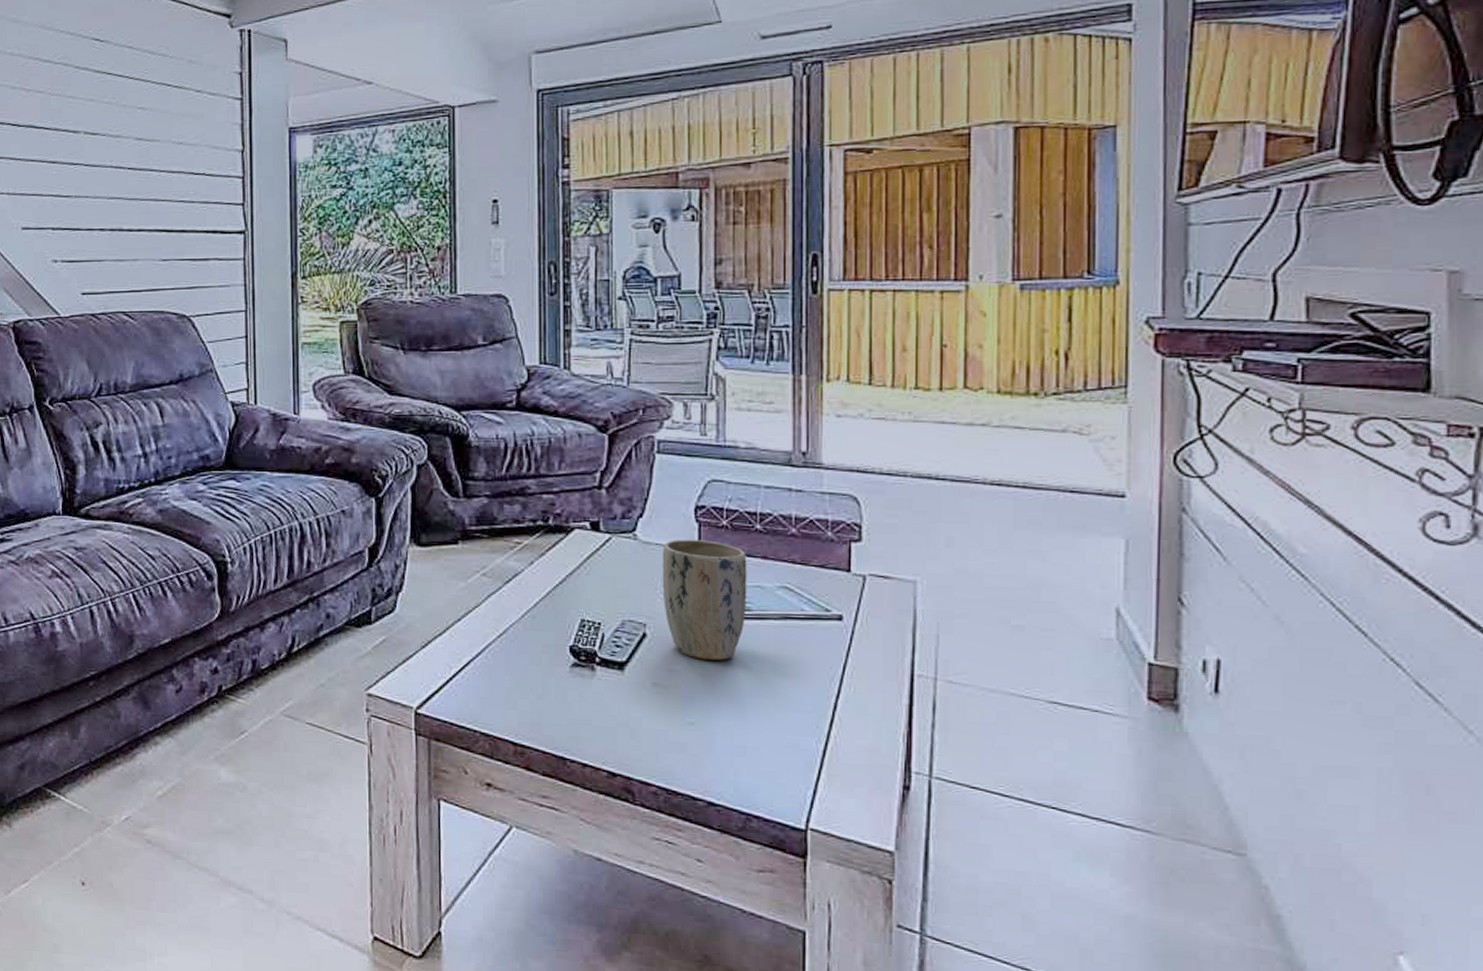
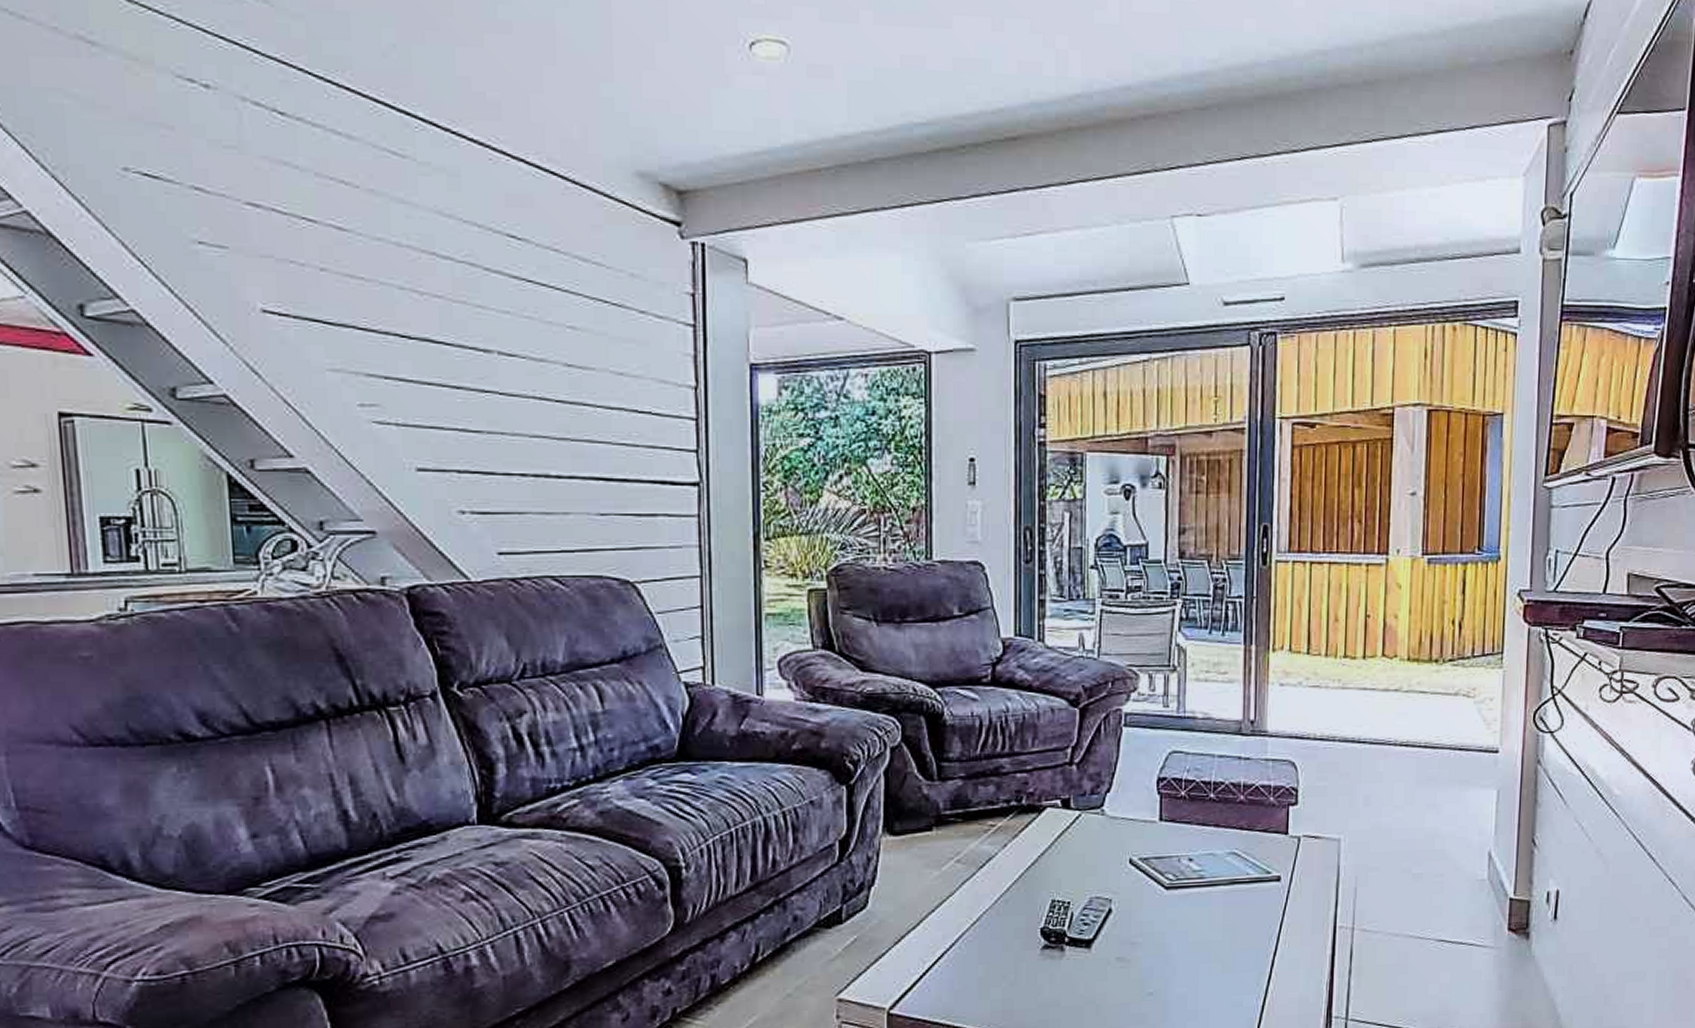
plant pot: present [662,539,747,661] -> none [1126,811,1202,930]

